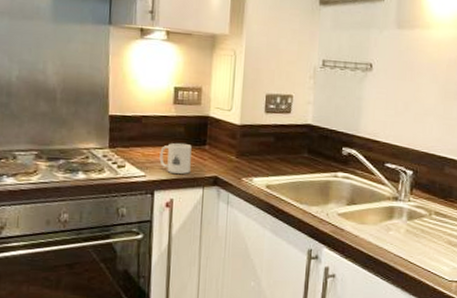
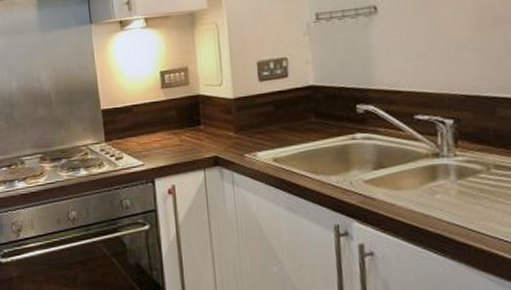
mug: present [159,143,192,174] -> none [155,127,188,159]

